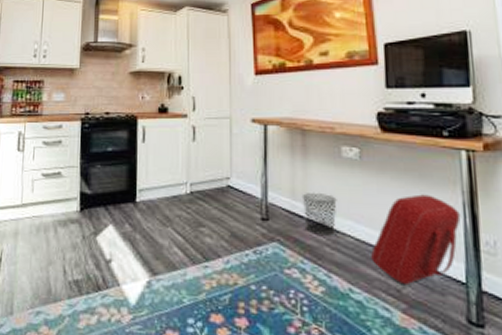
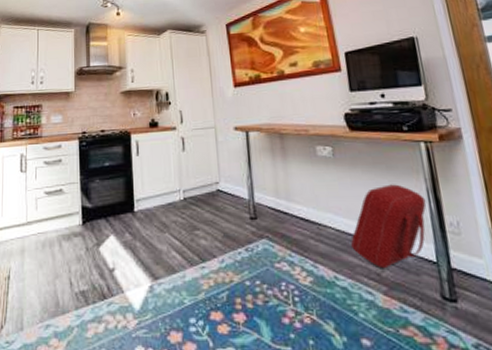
waste bin: present [301,192,337,236] -> none [284,189,317,229]

